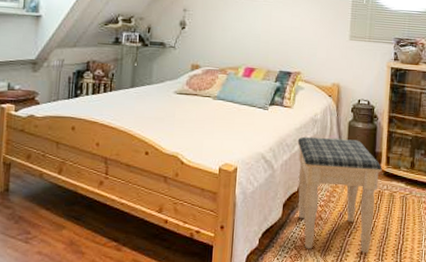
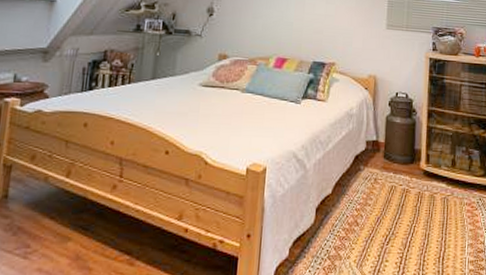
footstool: present [297,136,382,254] -> none [331,132,422,263]

